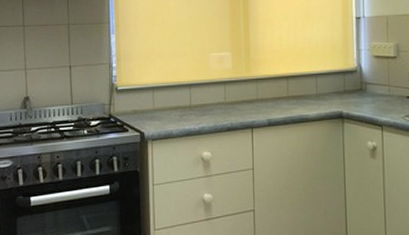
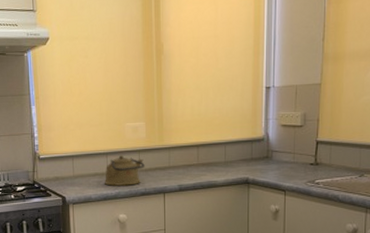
kettle: none [187,86,231,120] -> present [105,154,145,186]

